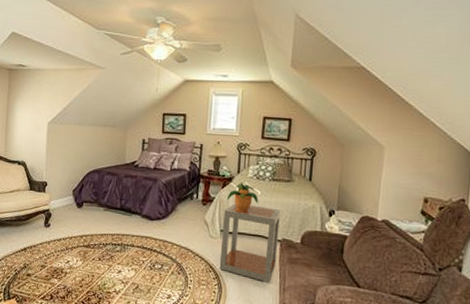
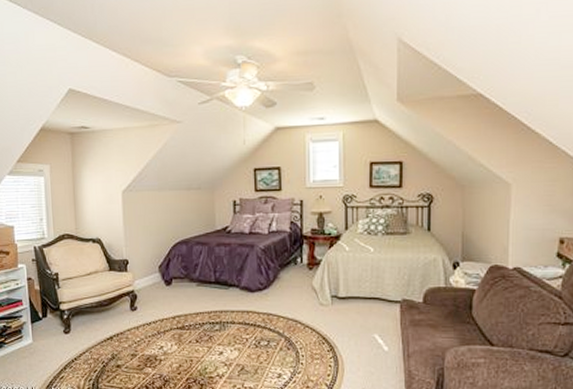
side table: present [219,203,281,283] -> none [333,264,398,350]
potted plant: present [228,182,258,212] -> none [336,239,371,273]

